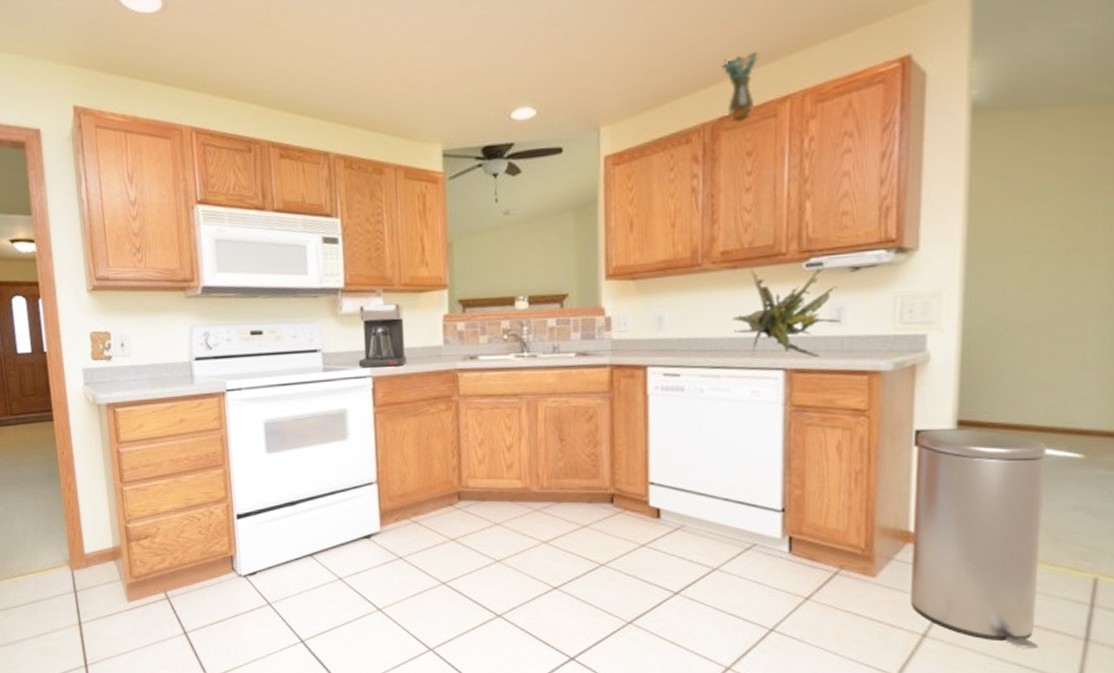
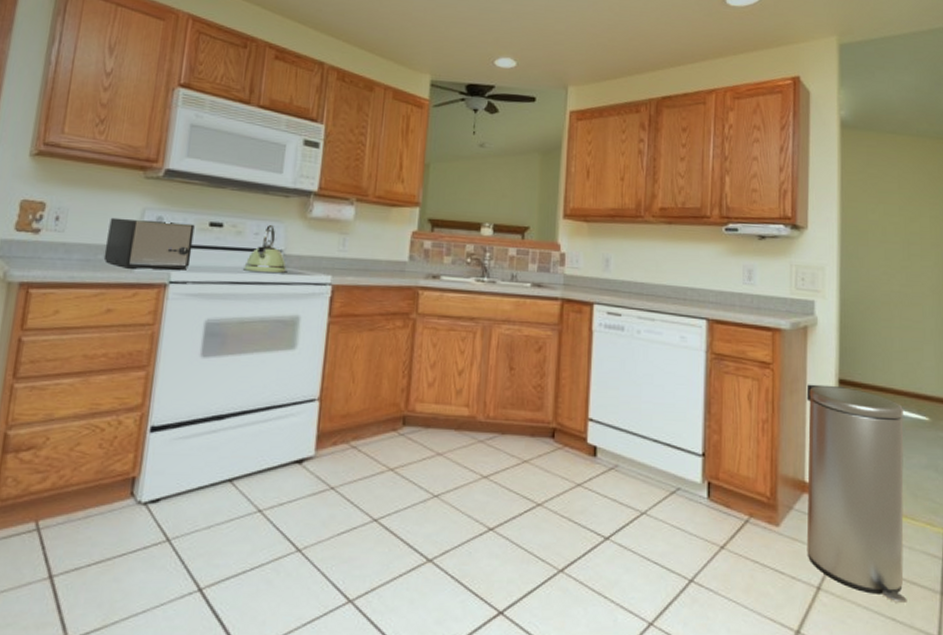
toaster: none [165,335,240,383] -> present [103,217,195,270]
kettle: none [288,326,327,373] -> present [244,224,287,274]
coffee maker: present [358,303,407,368] -> none [319,211,374,277]
vase: present [723,53,756,122] -> none [666,52,691,103]
plant: present [732,266,842,357] -> none [667,225,752,311]

